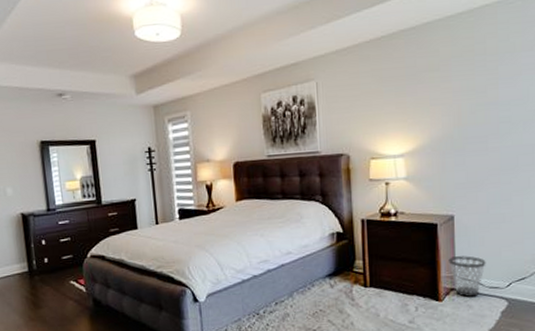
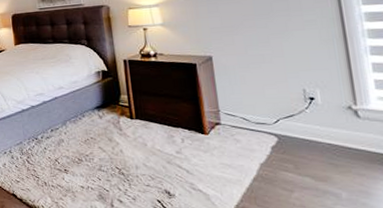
wastebasket: present [448,256,486,298] -> none [210,93,250,132]

